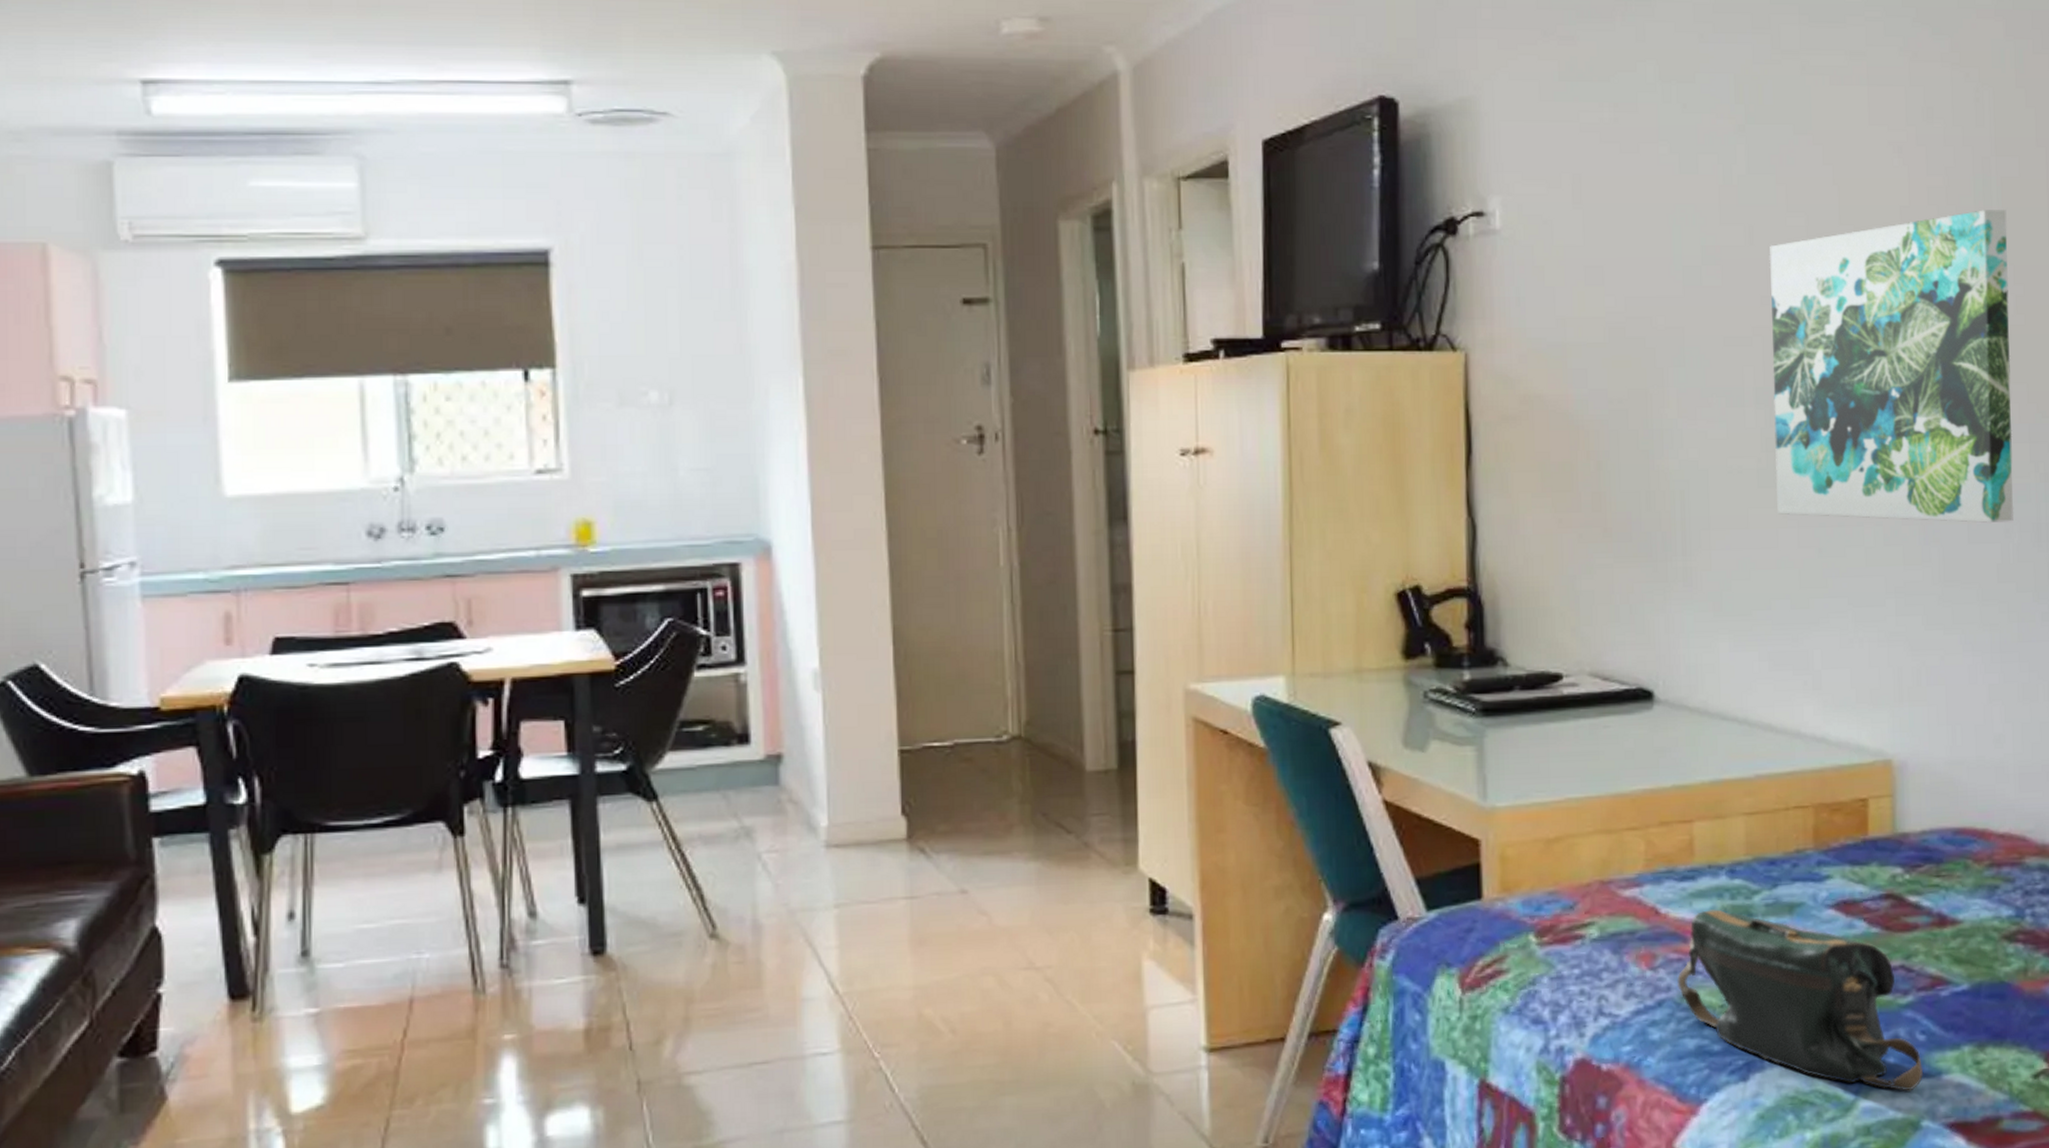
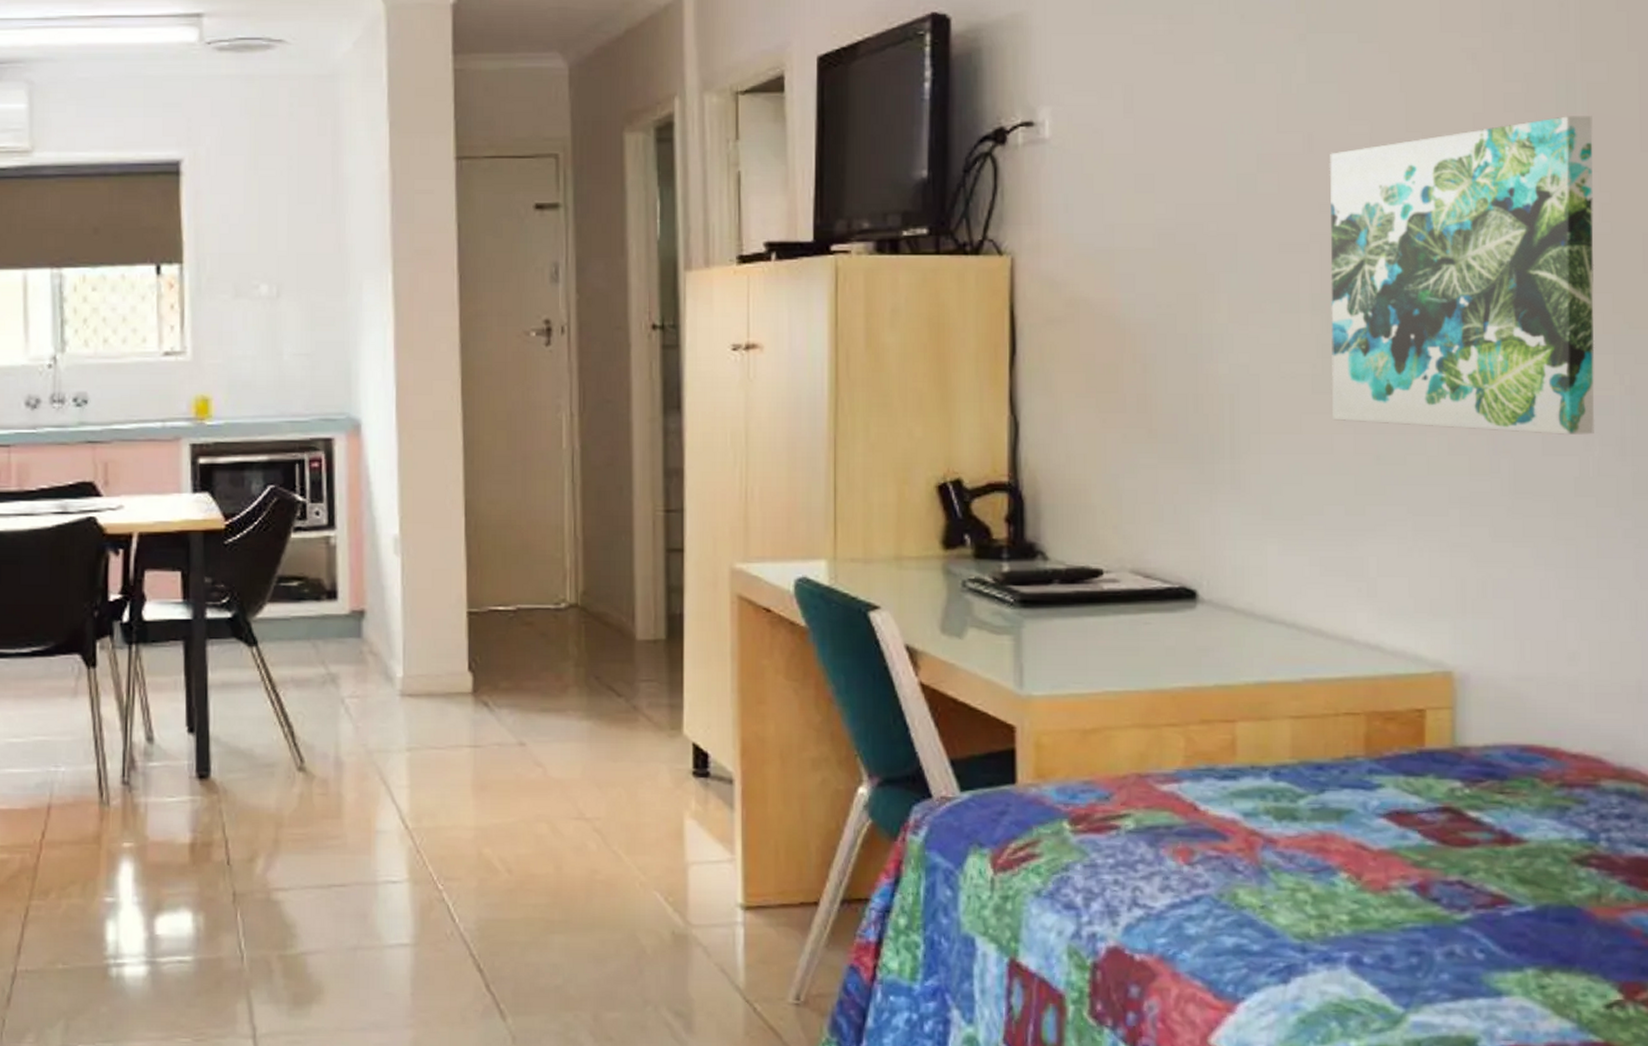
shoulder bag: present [1677,909,1924,1091] -> none [1216,810,1482,1010]

